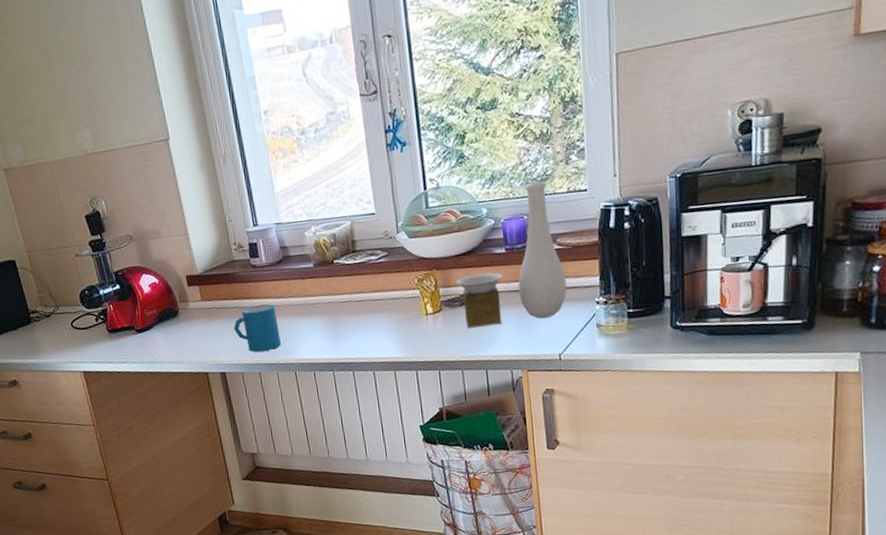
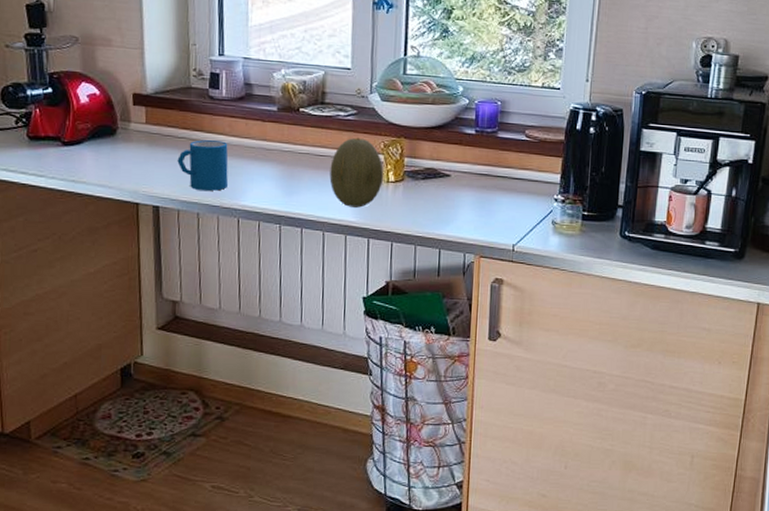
fruit: none [370,277,422,345] -> present [329,137,383,208]
vase: present [456,181,567,328] -> none [422,70,530,206]

